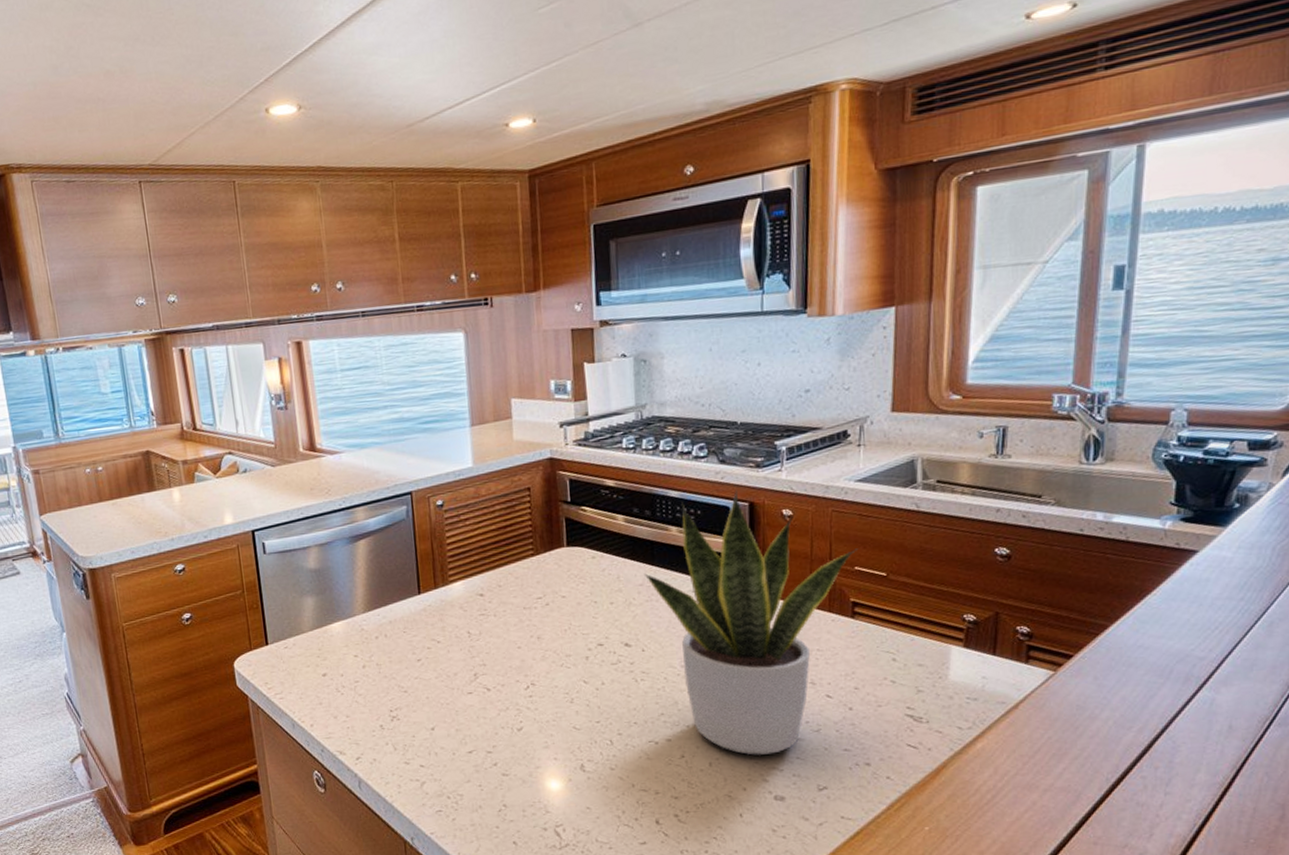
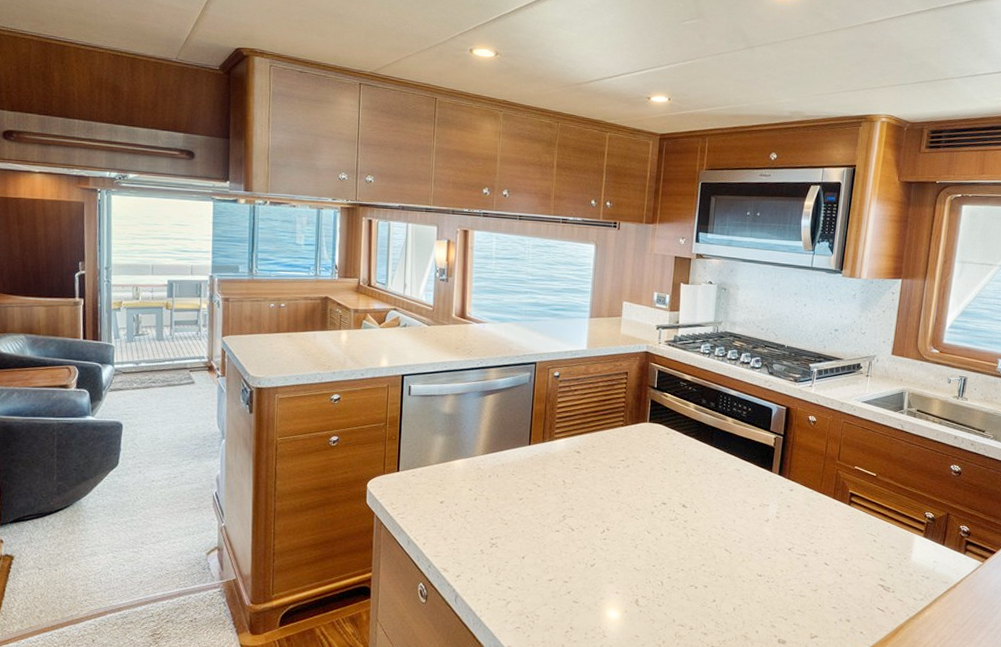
potted plant: present [643,489,859,755] -> none [703,395,859,606]

